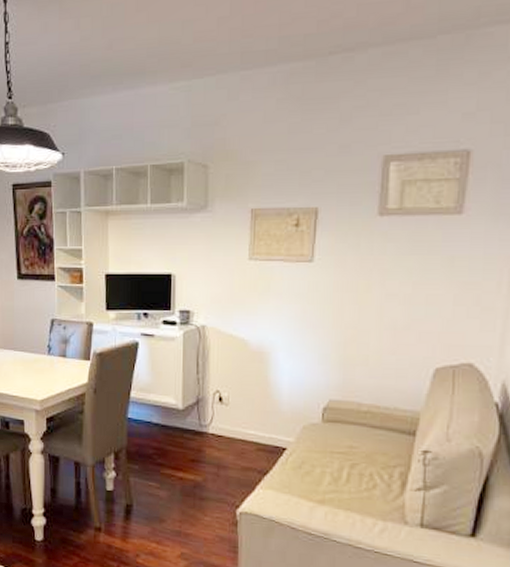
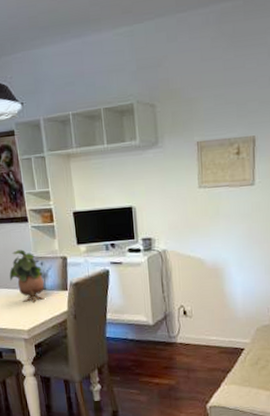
potted plant: none [28,310,65,370] -> present [9,249,45,303]

